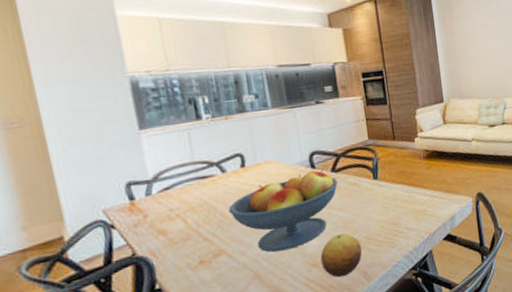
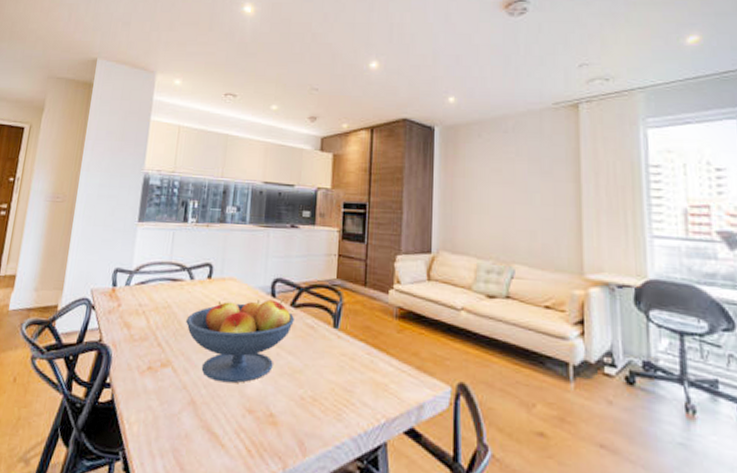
fruit: present [320,233,362,278] -> none [257,382,305,439]

